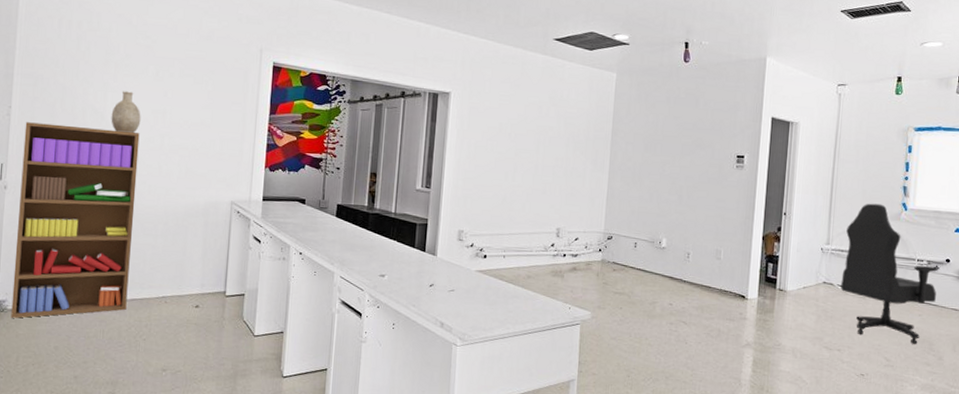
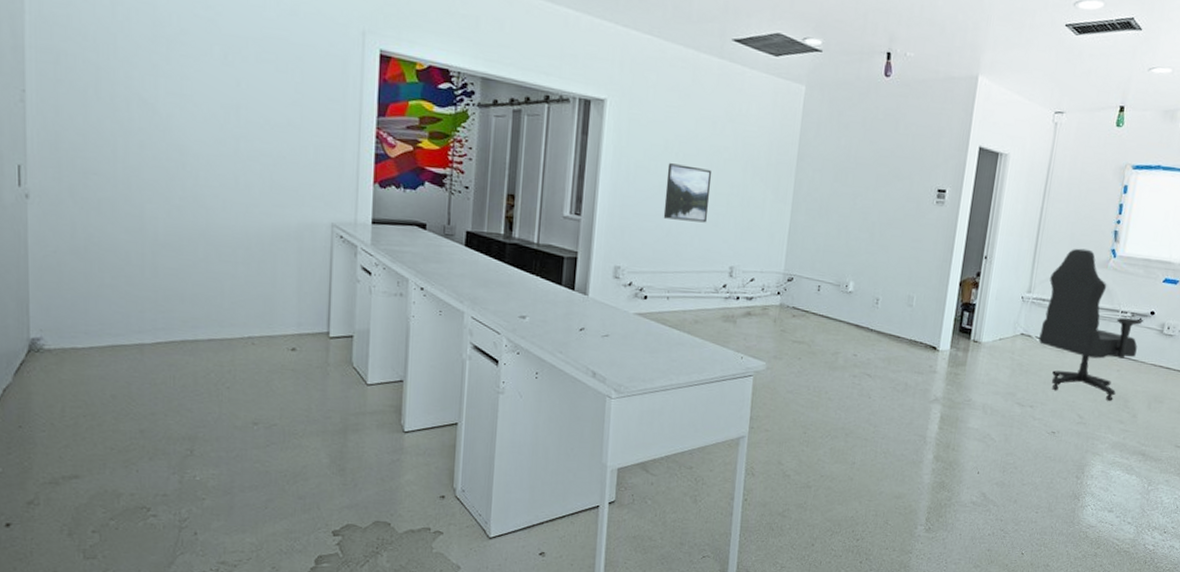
bookshelf: present [11,122,140,318] -> none [47,112,207,361]
decorative vase: present [111,91,141,134] -> none [166,77,207,134]
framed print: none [499,142,540,191] -> present [663,163,712,223]

